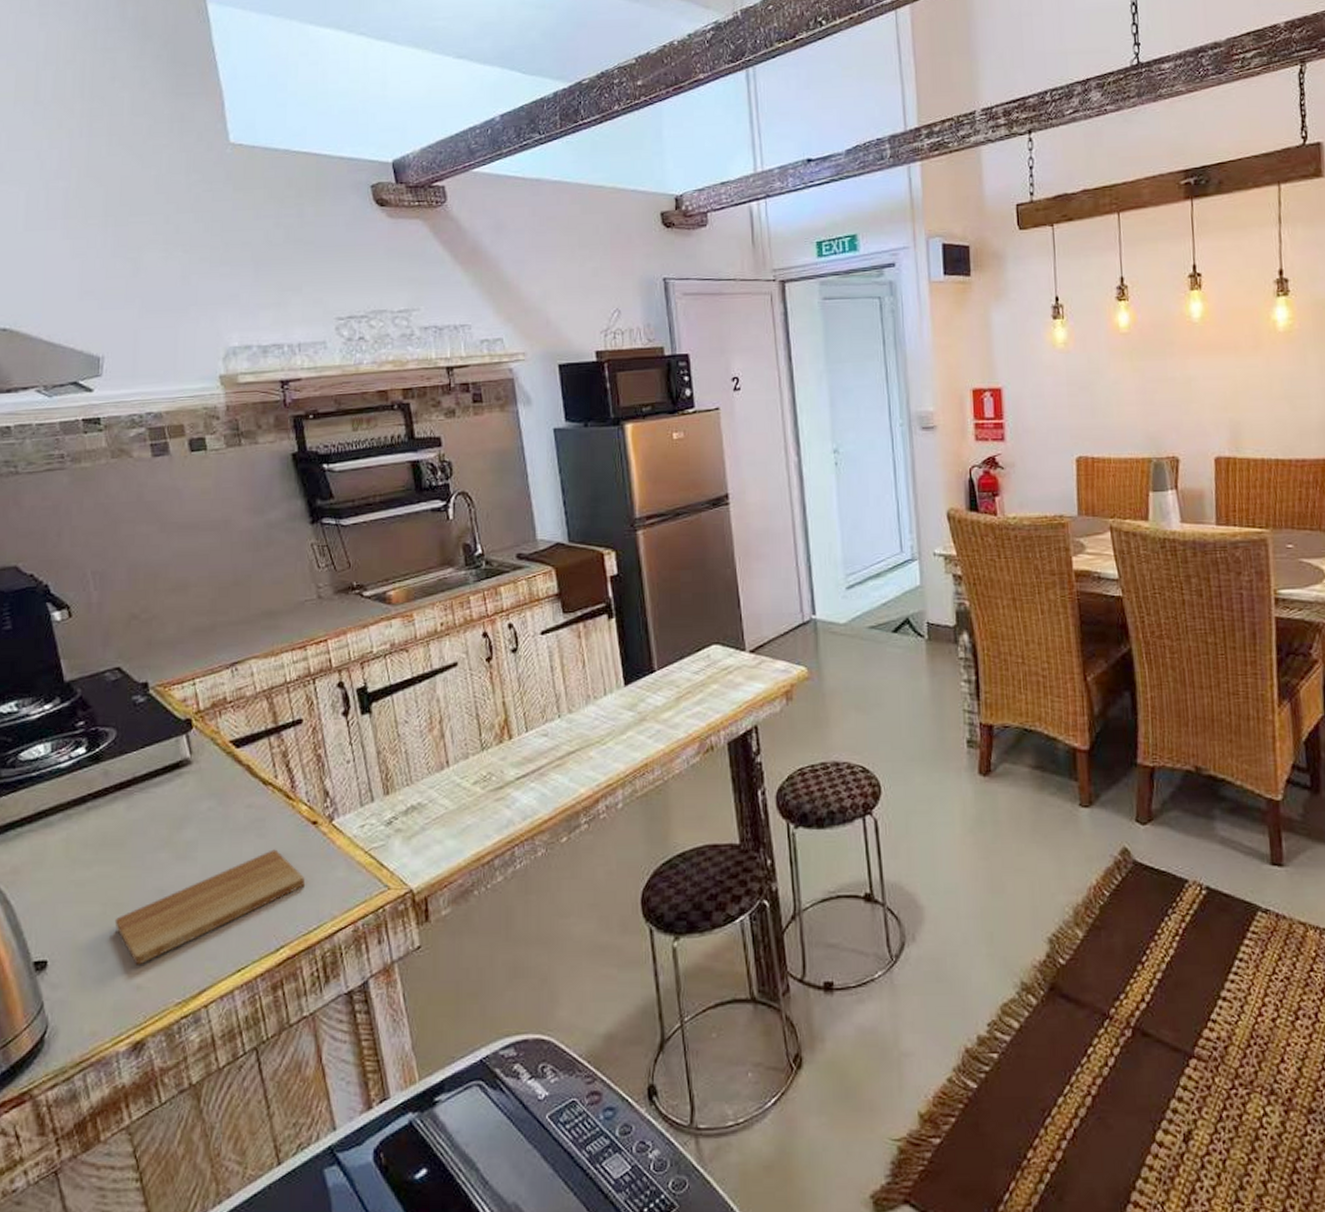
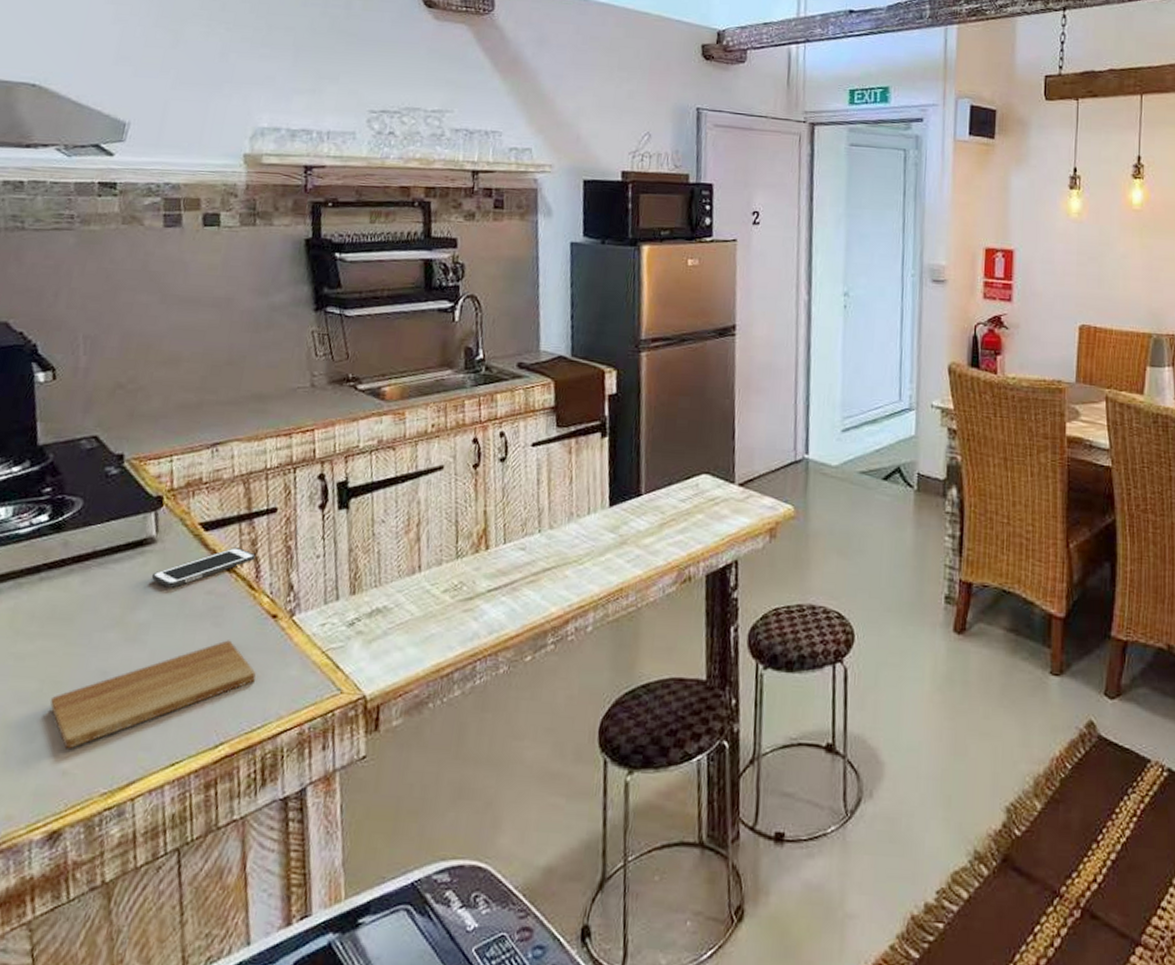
cell phone: none [192,761,288,805] -> present [151,547,256,588]

